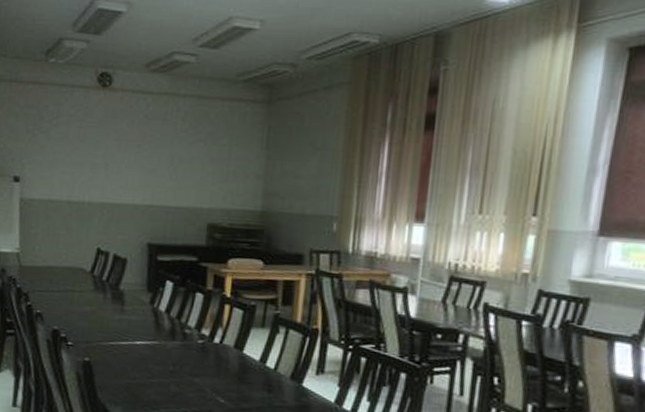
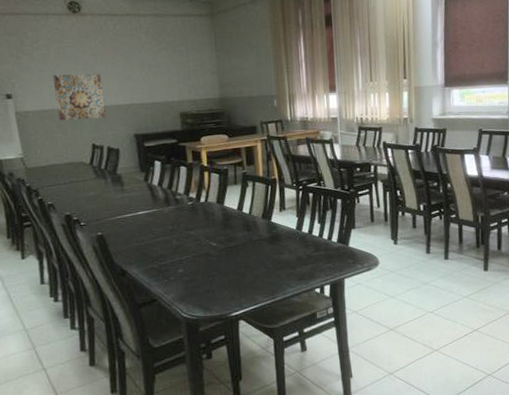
wall art: none [65,159,122,218] -> present [53,74,106,120]

